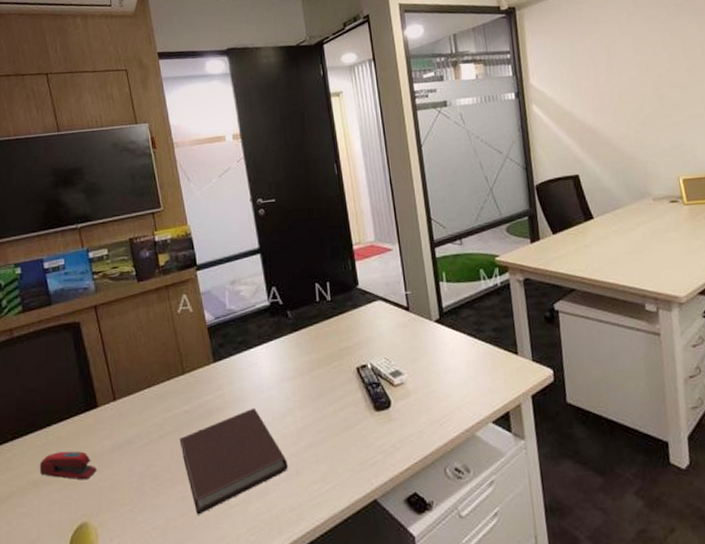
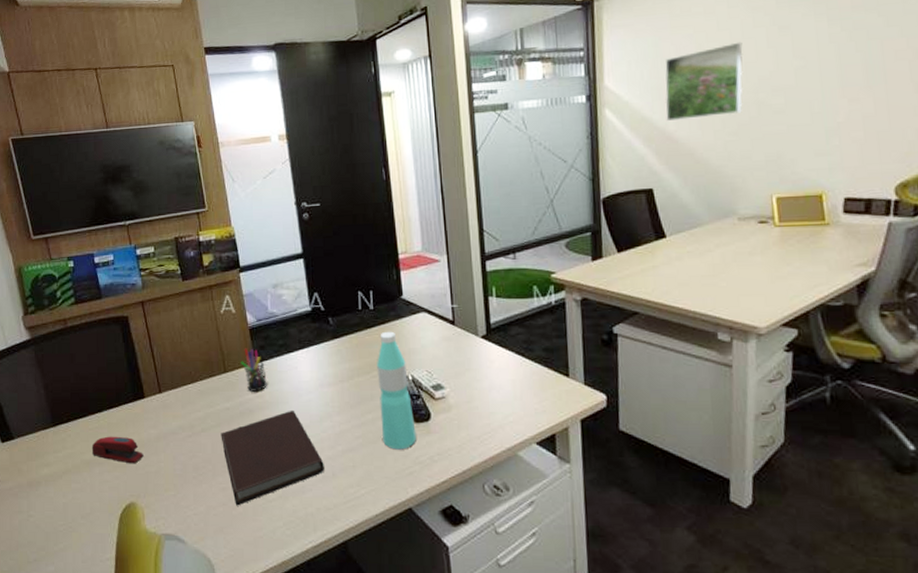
pen holder: none [199,347,227,392] -> present [240,348,267,392]
water bottle: none [336,321,378,441] -> present [377,331,416,450]
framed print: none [580,45,648,114] -> present [665,42,743,121]

